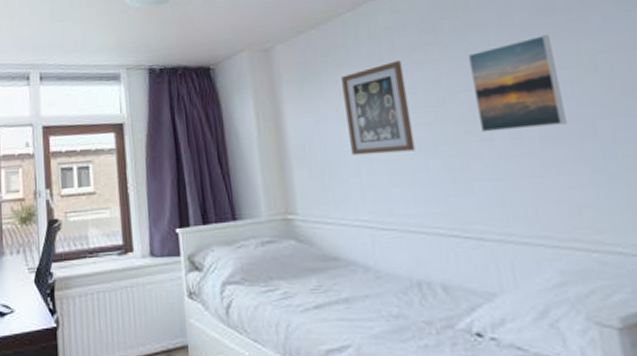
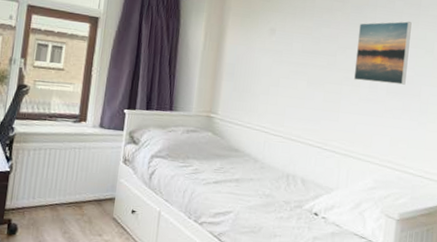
wall art: present [341,60,416,156] -> none [266,16,316,84]

